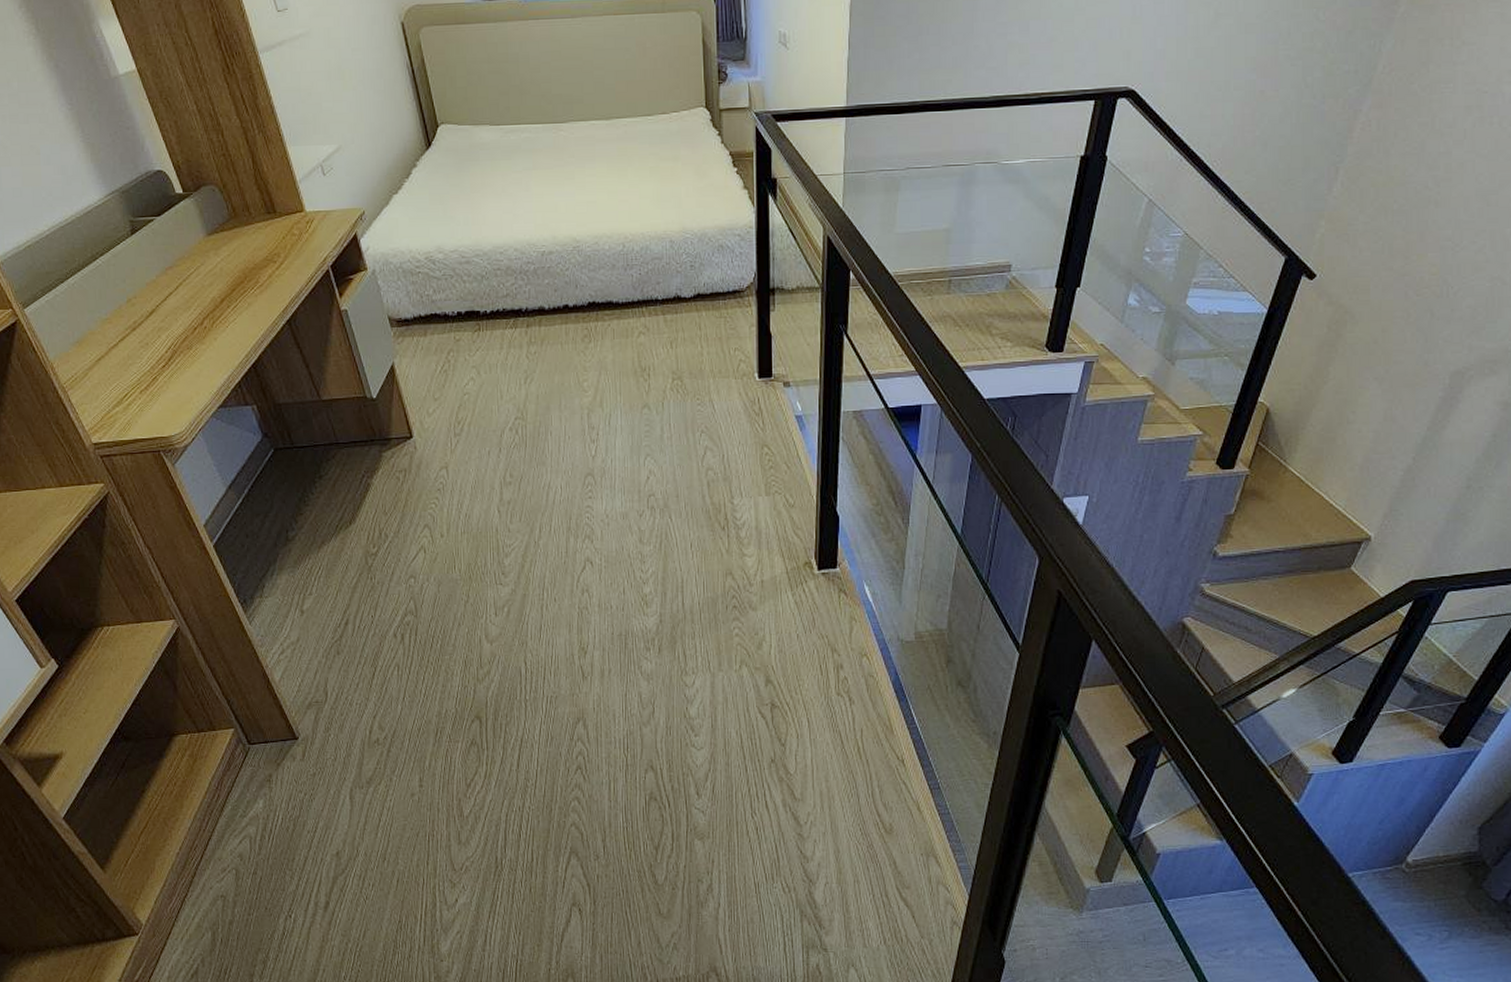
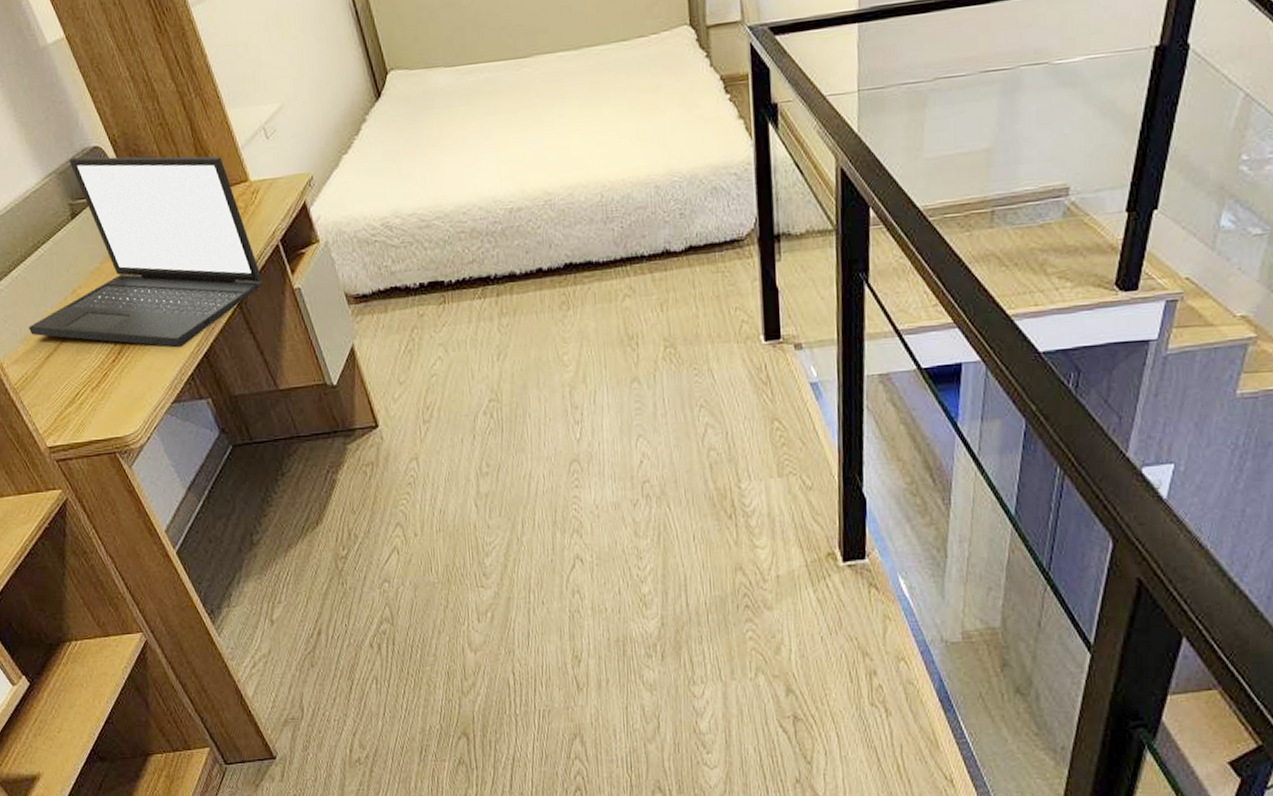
laptop: none [82,178,312,358] -> present [29,156,264,348]

